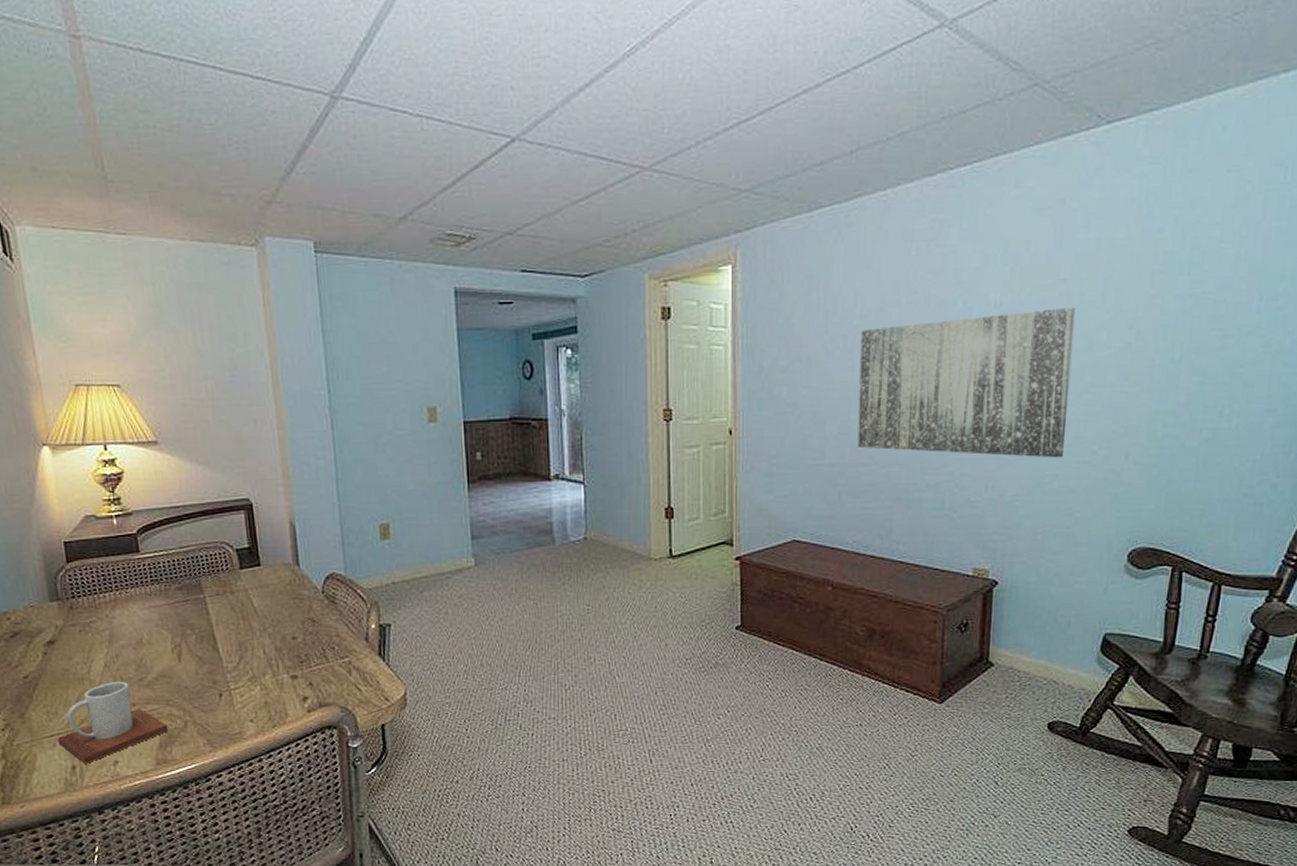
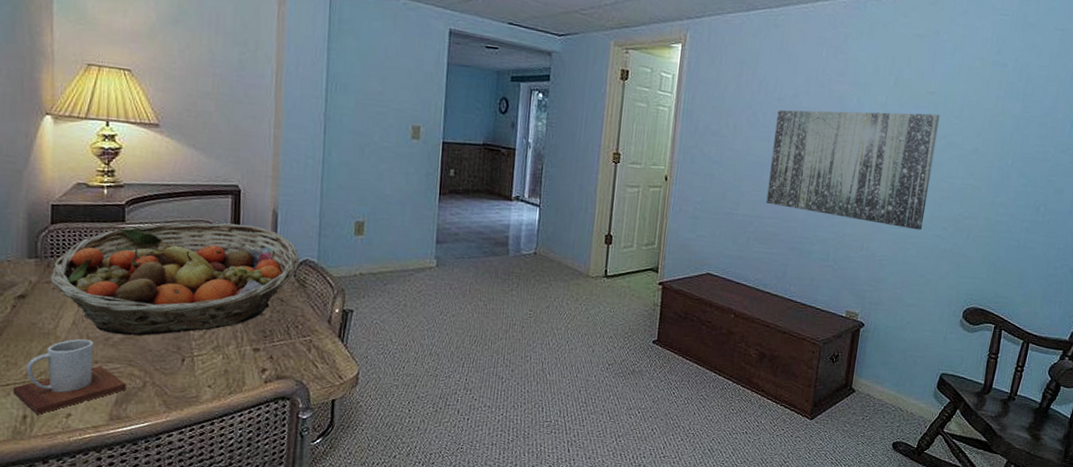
fruit basket: none [74,541,326,674] -> present [50,222,300,336]

